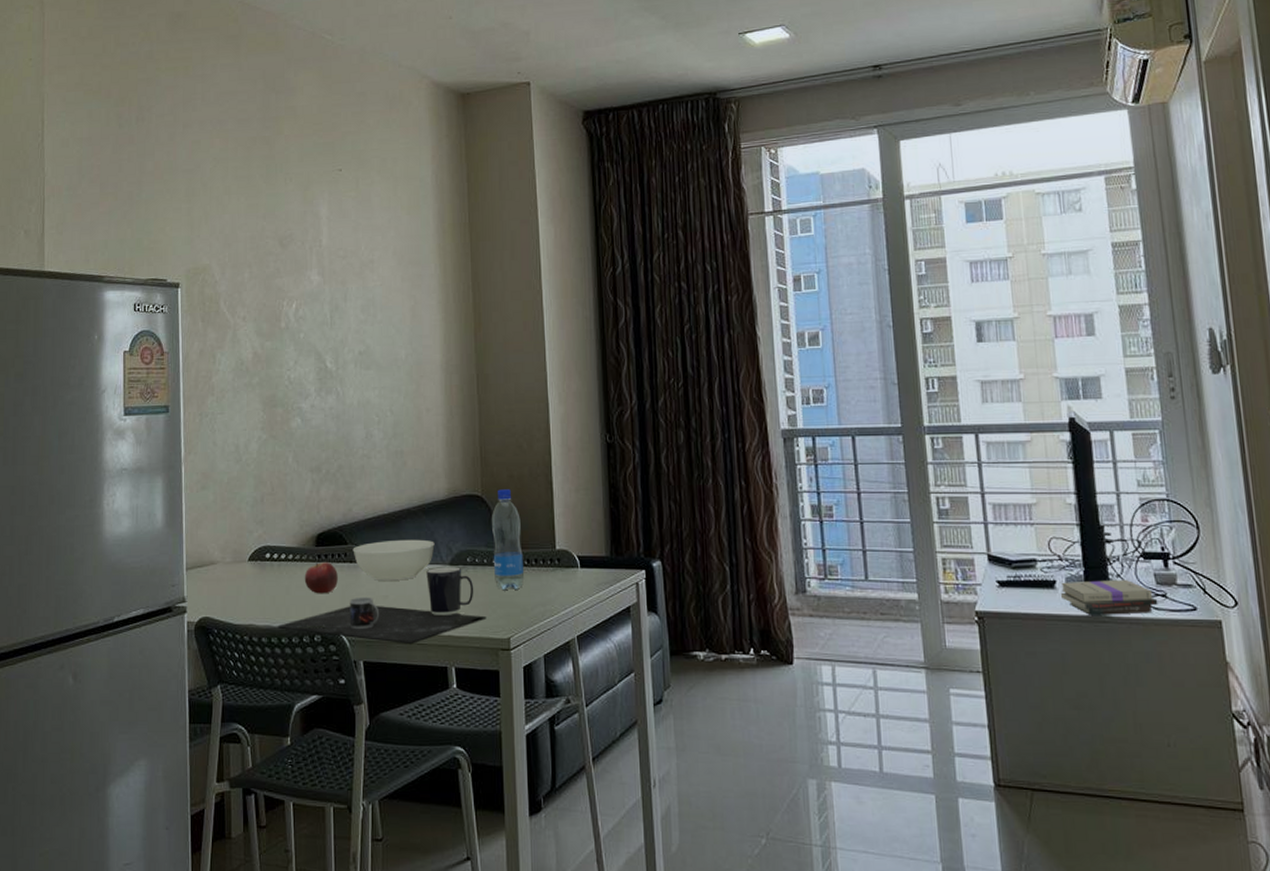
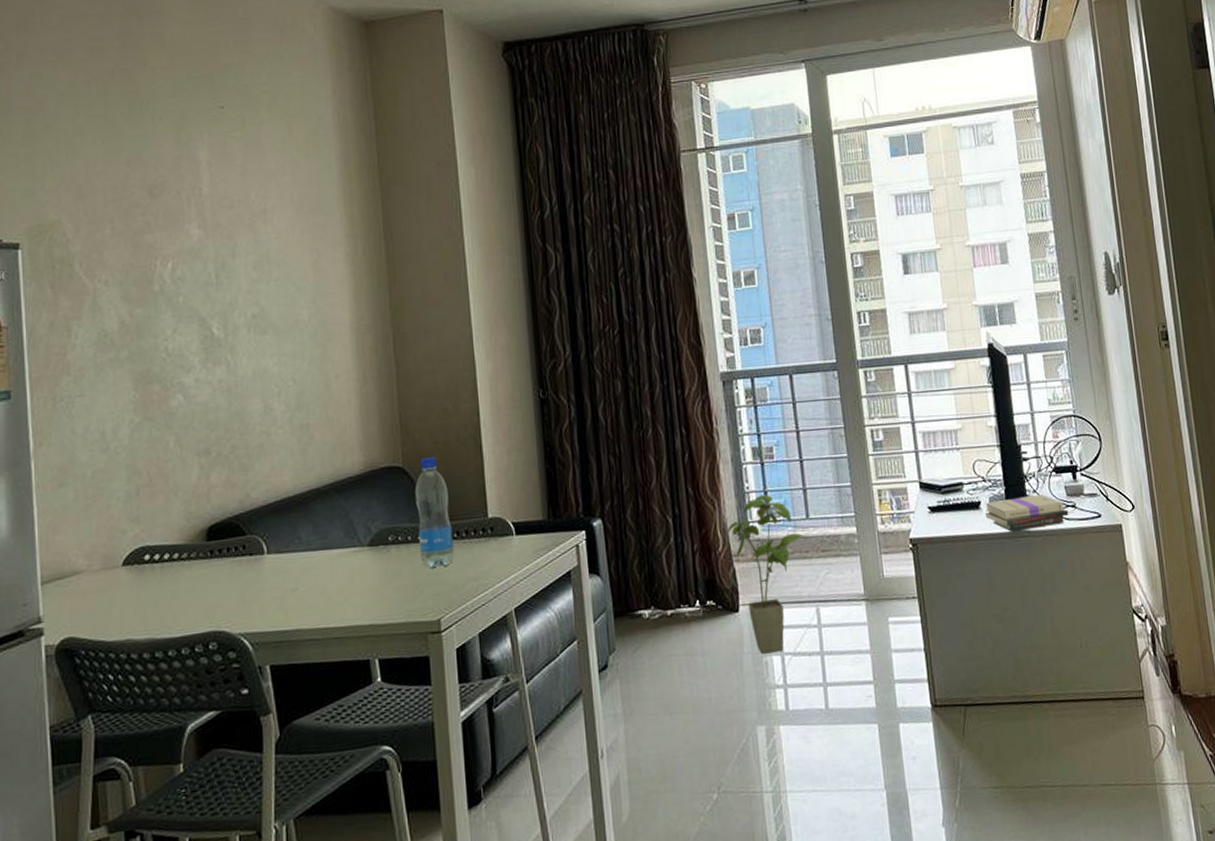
place setting: present [277,597,487,645] -> none [162,592,413,641]
fruit: present [304,561,338,594] -> none [194,556,236,596]
bowl: present [353,539,435,581] -> none [252,521,351,573]
mug: present [426,567,474,617] -> none [341,547,398,605]
house plant: none [783,552,866,709] -> present [727,494,807,654]

